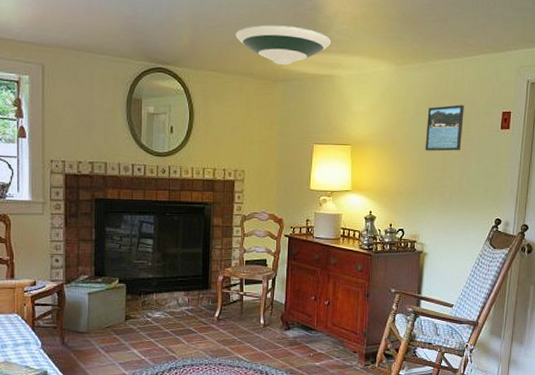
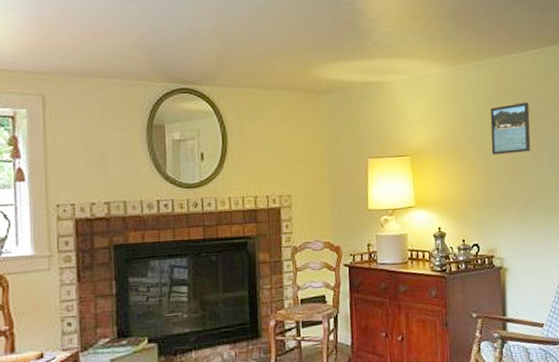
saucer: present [235,24,332,65] -> none [268,32,378,74]

